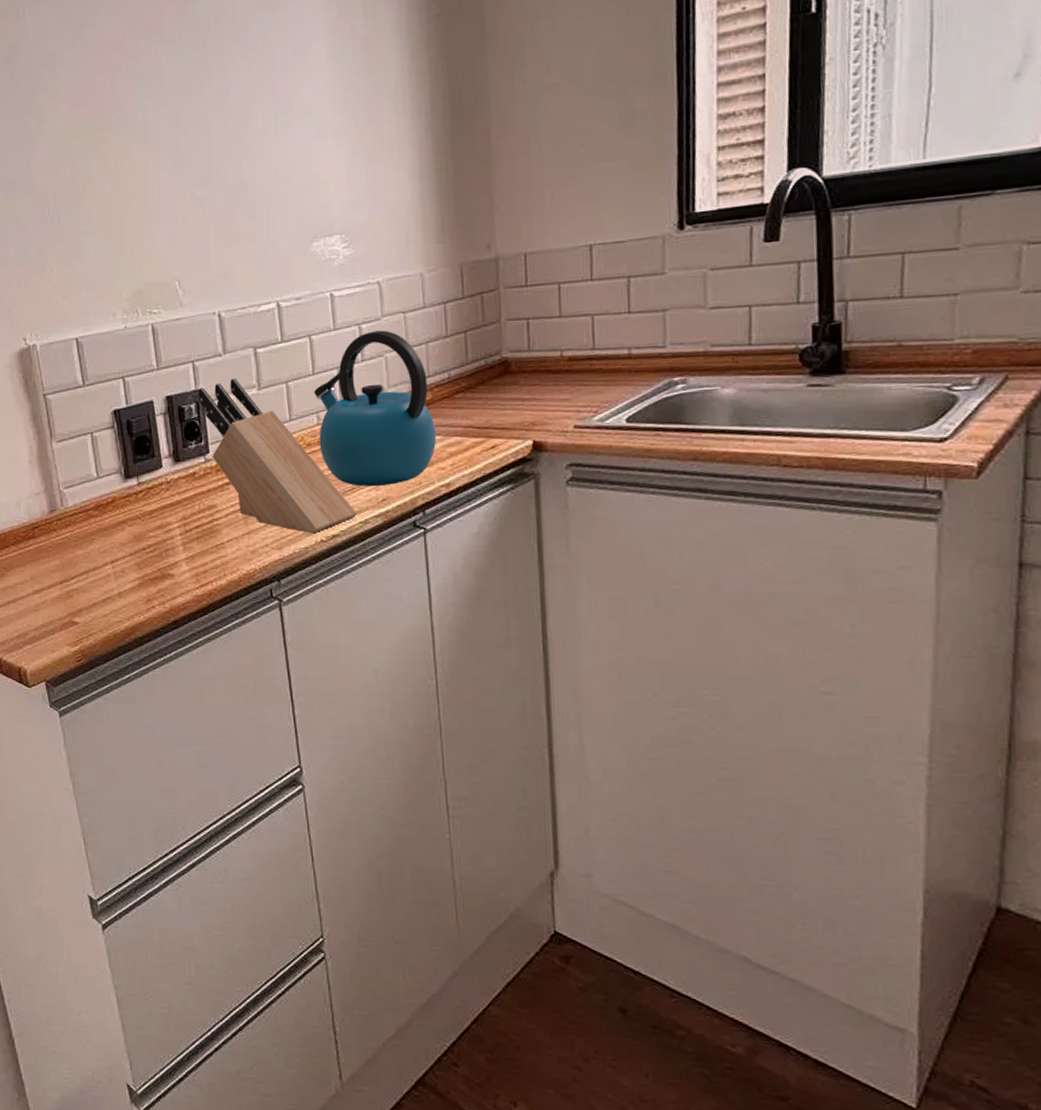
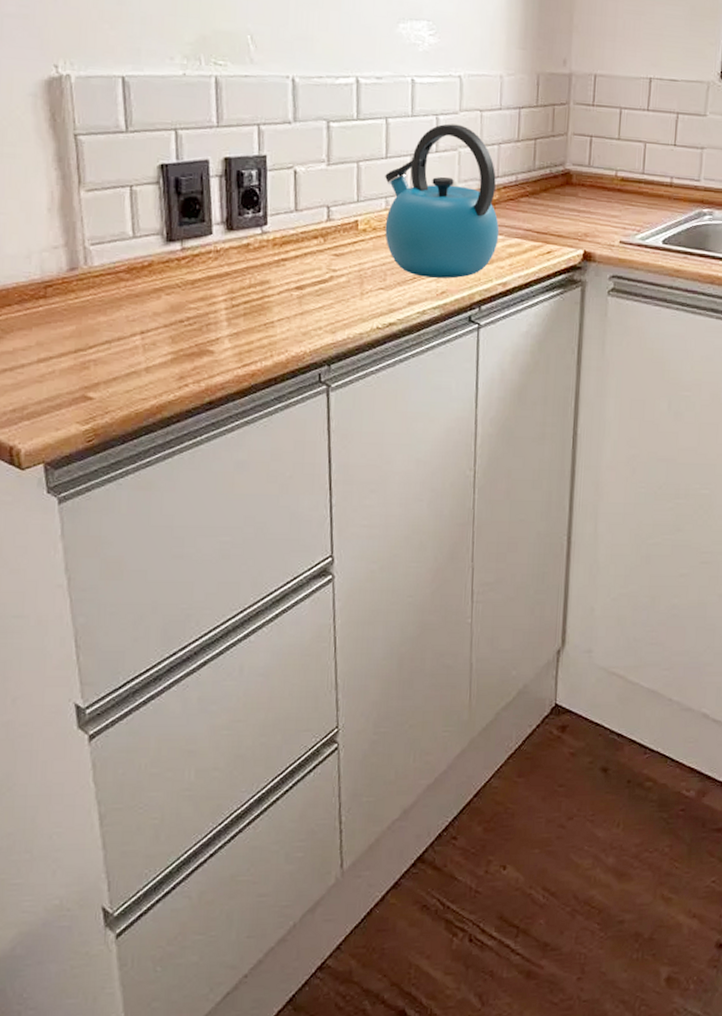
knife block: present [198,377,357,534] -> none [260,149,415,320]

